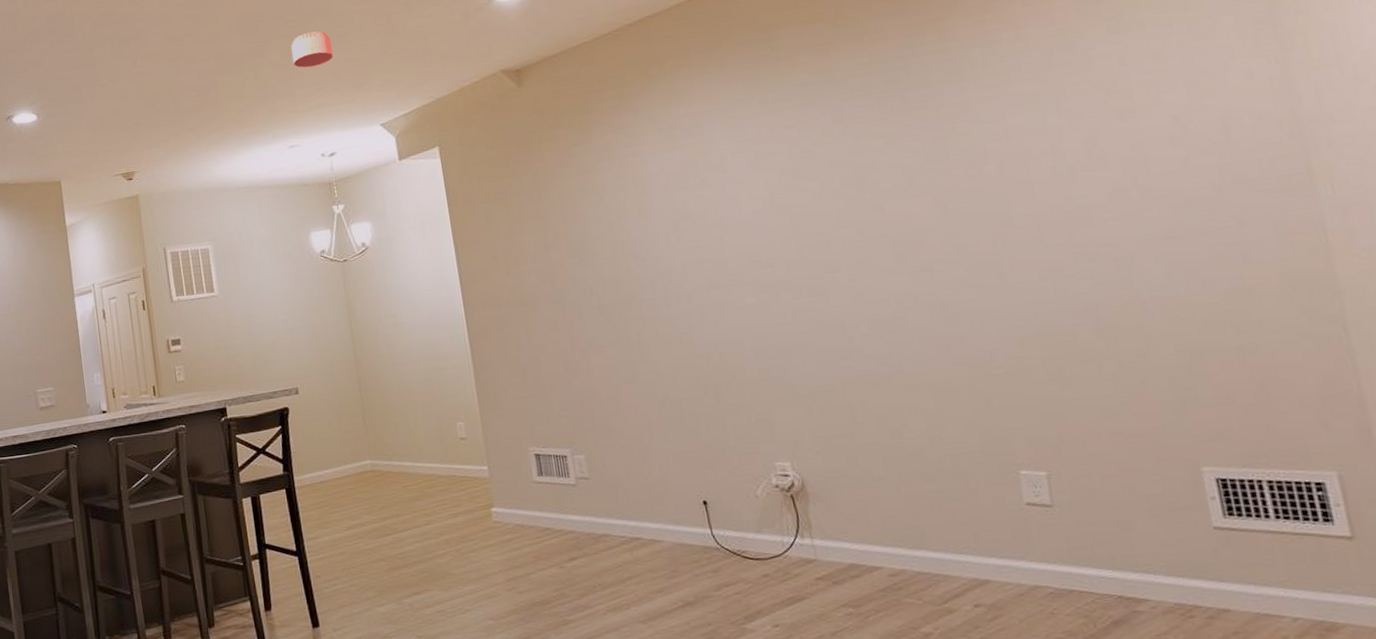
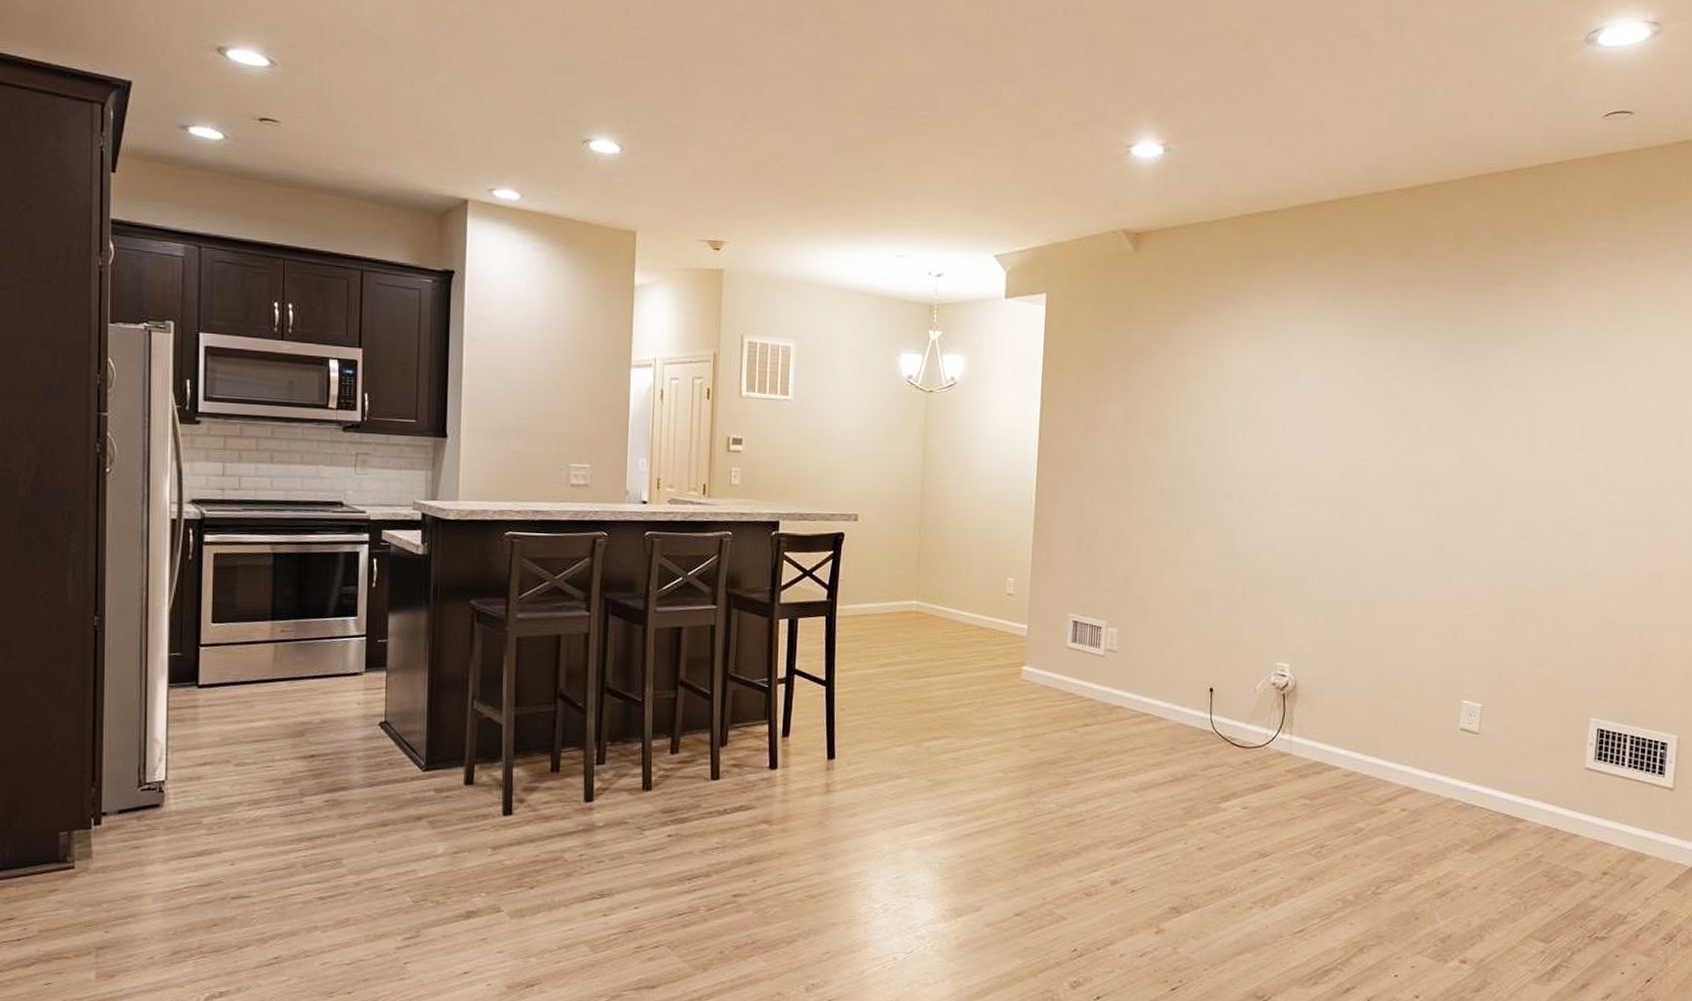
smoke detector: present [291,31,333,68] -> none [918,135,962,175]

